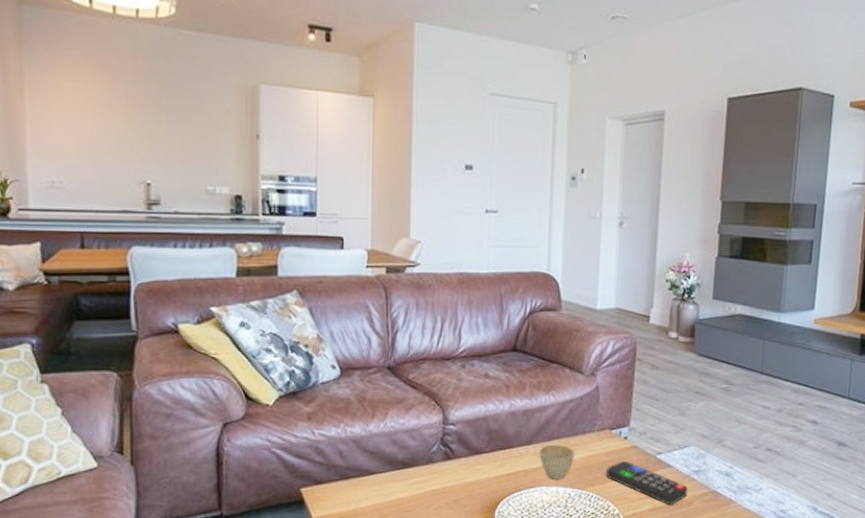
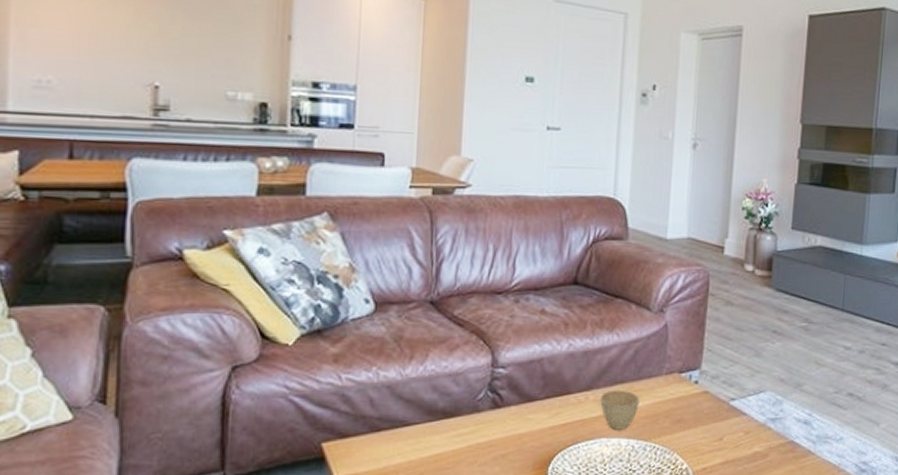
remote control: present [606,461,688,505] -> none [674,409,764,458]

